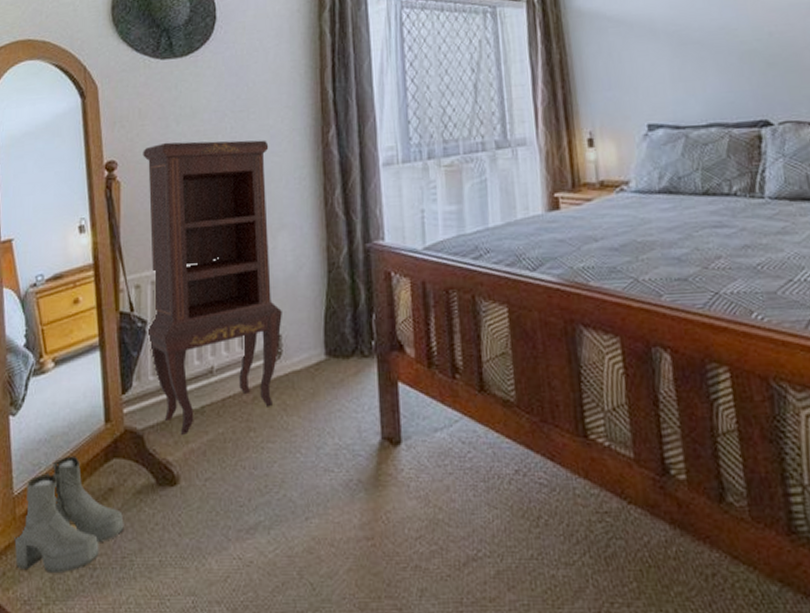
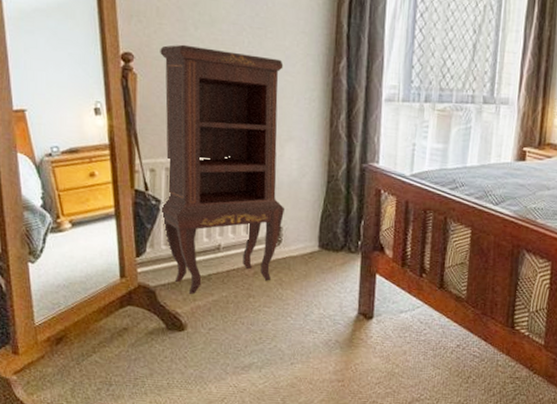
boots: present [14,455,124,572] -> none [37,300,137,386]

